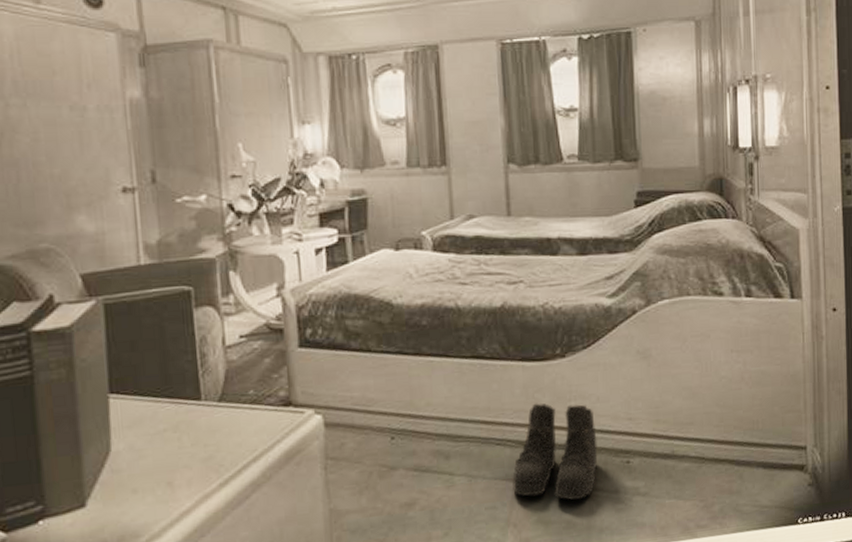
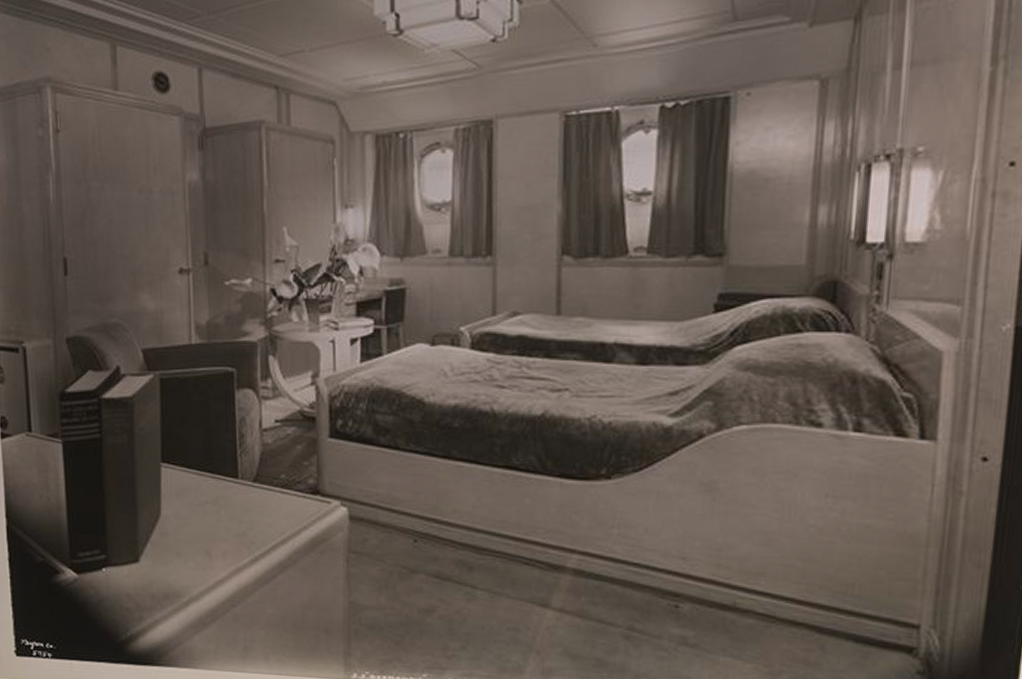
boots: present [512,403,598,501] -> none [539,525,641,639]

